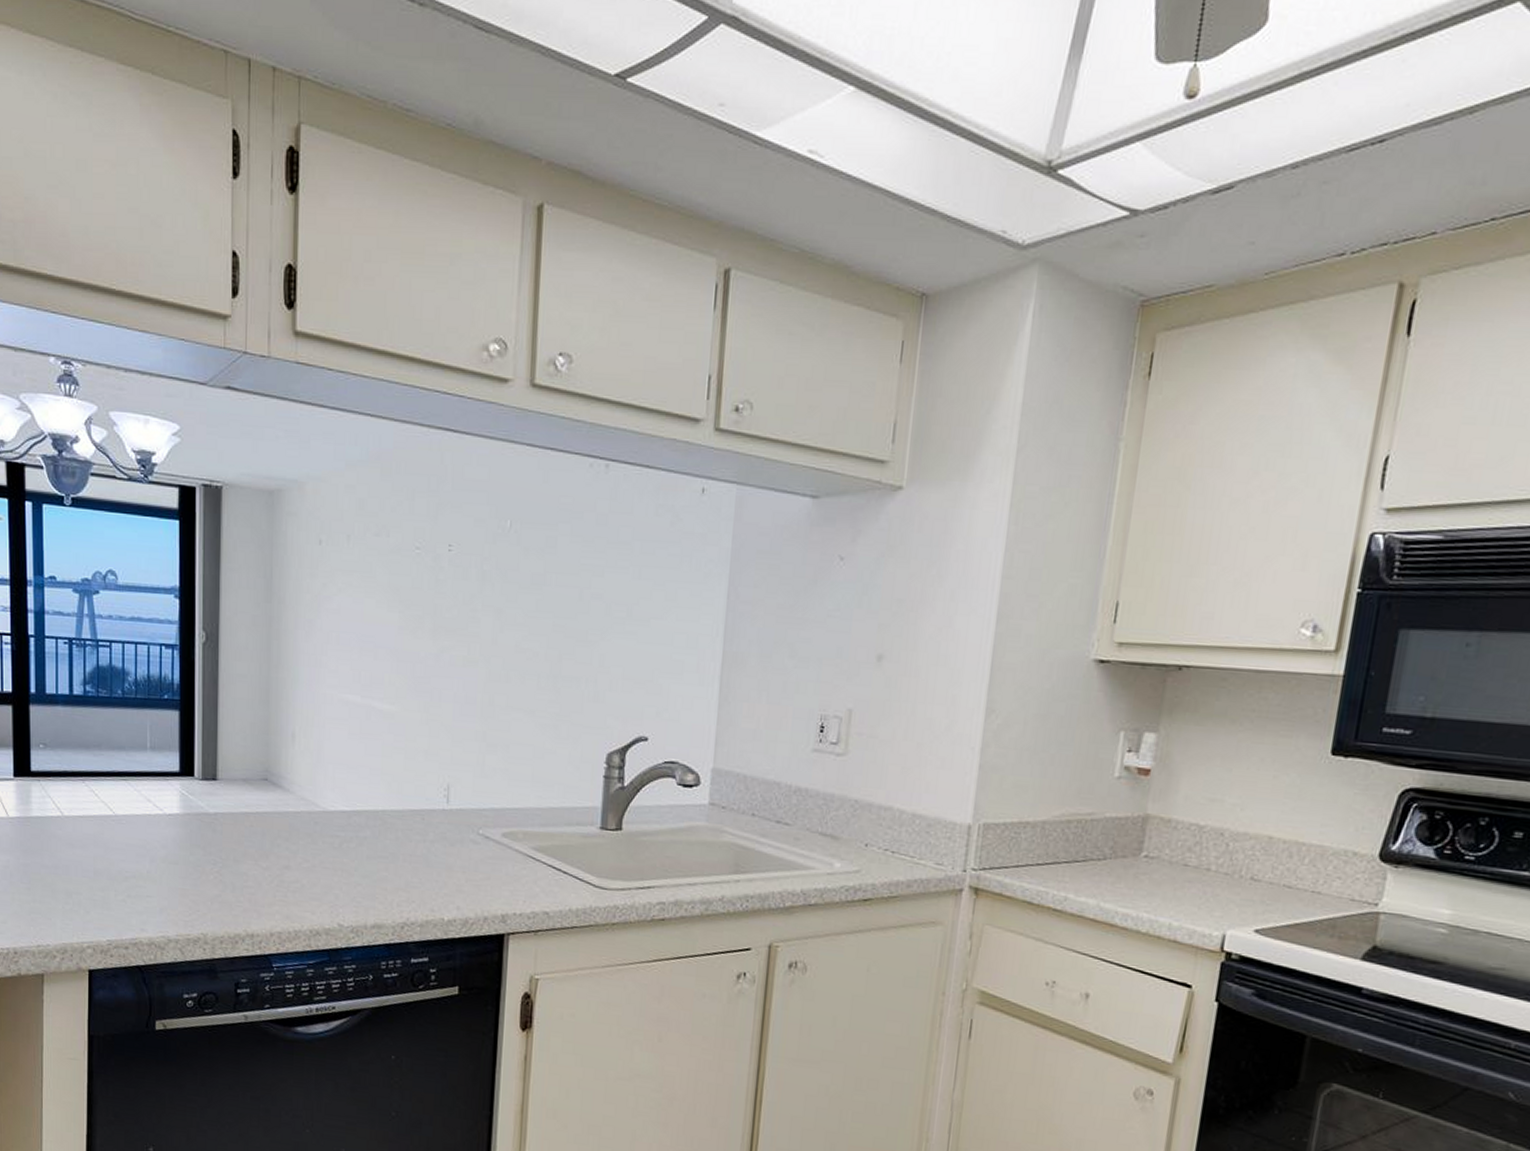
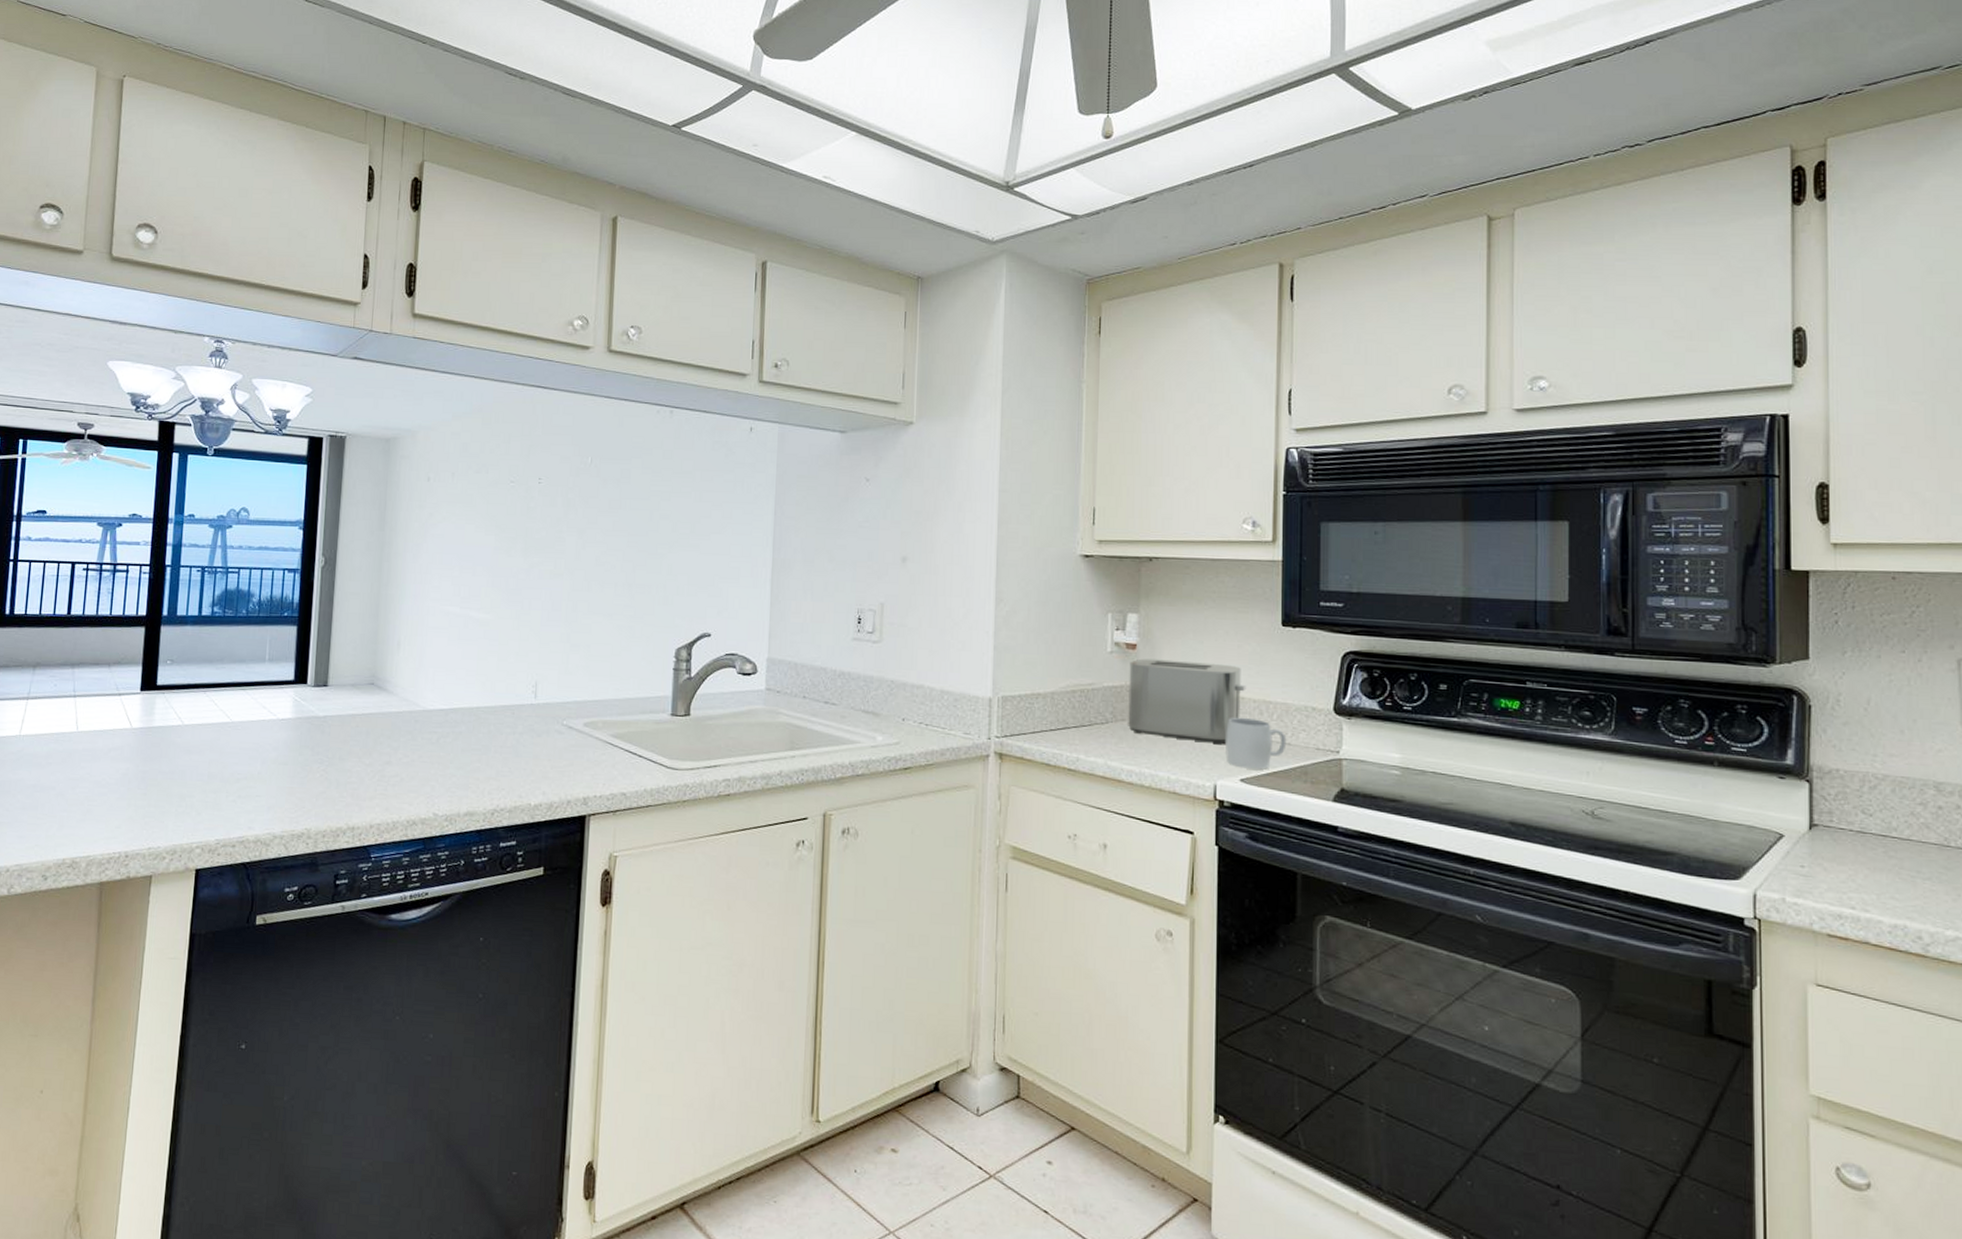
toaster: none [1129,786,1277,890] -> present [1128,658,1246,745]
mug: none [1240,859,1317,921] -> present [1224,717,1287,770]

